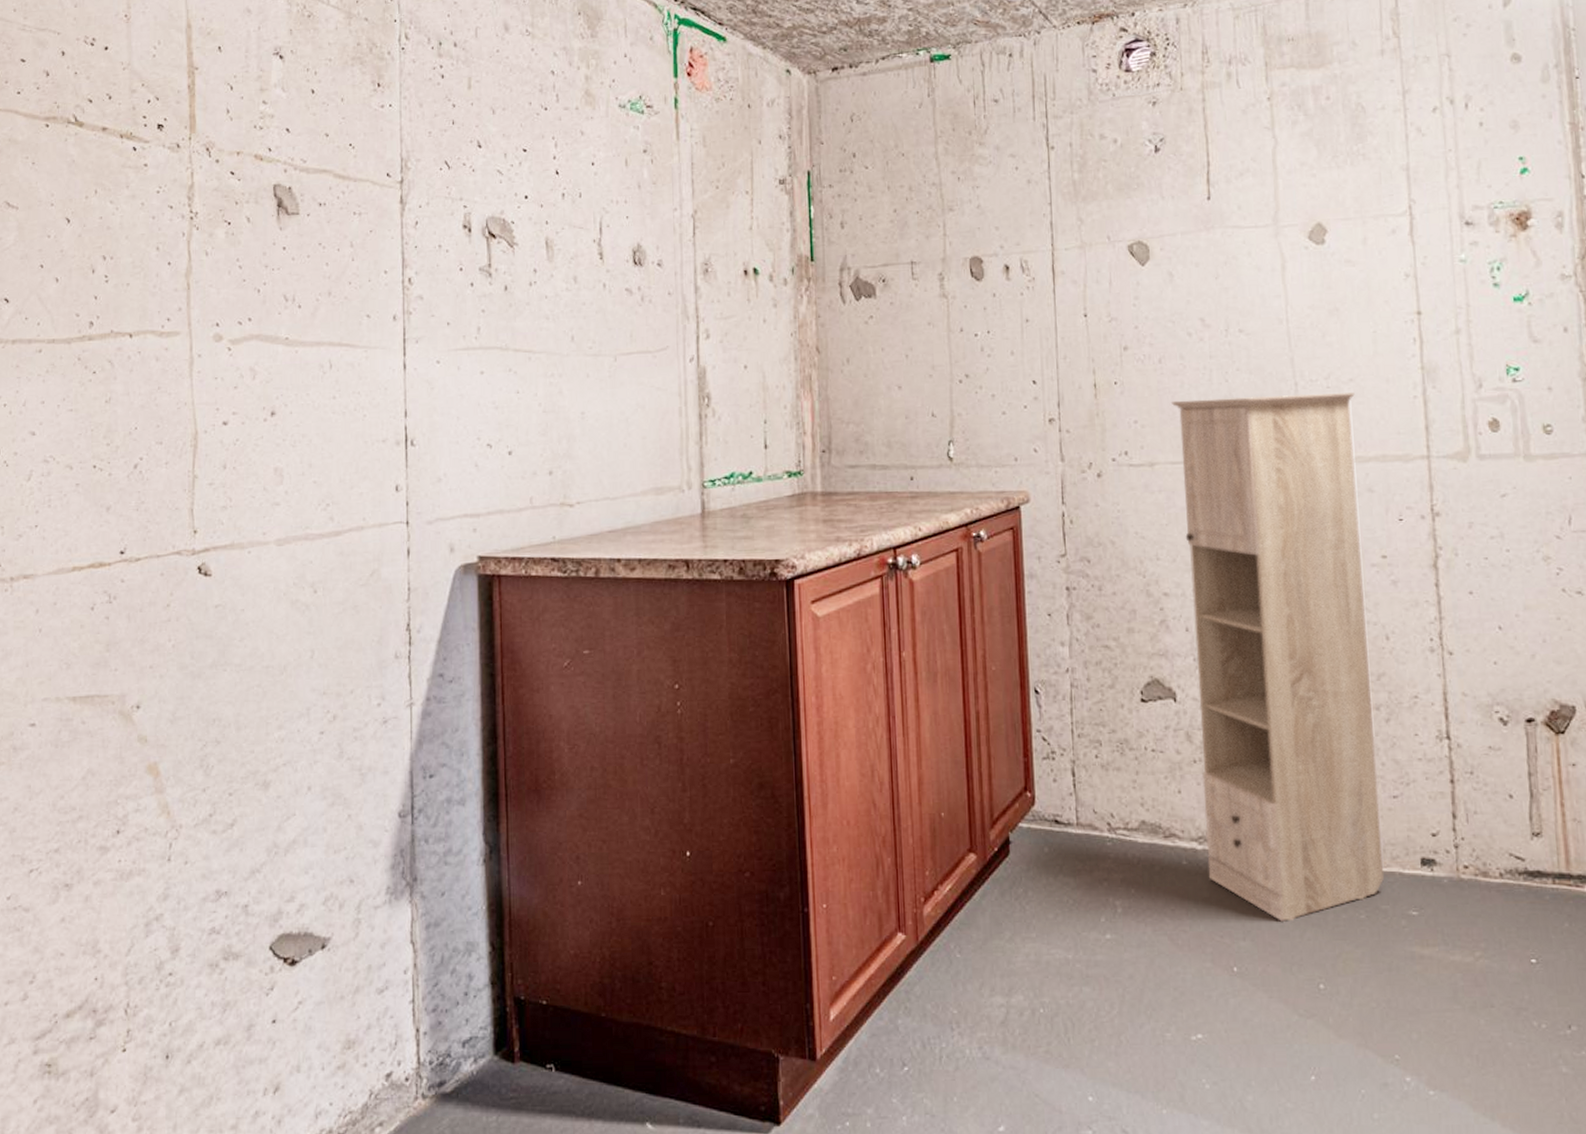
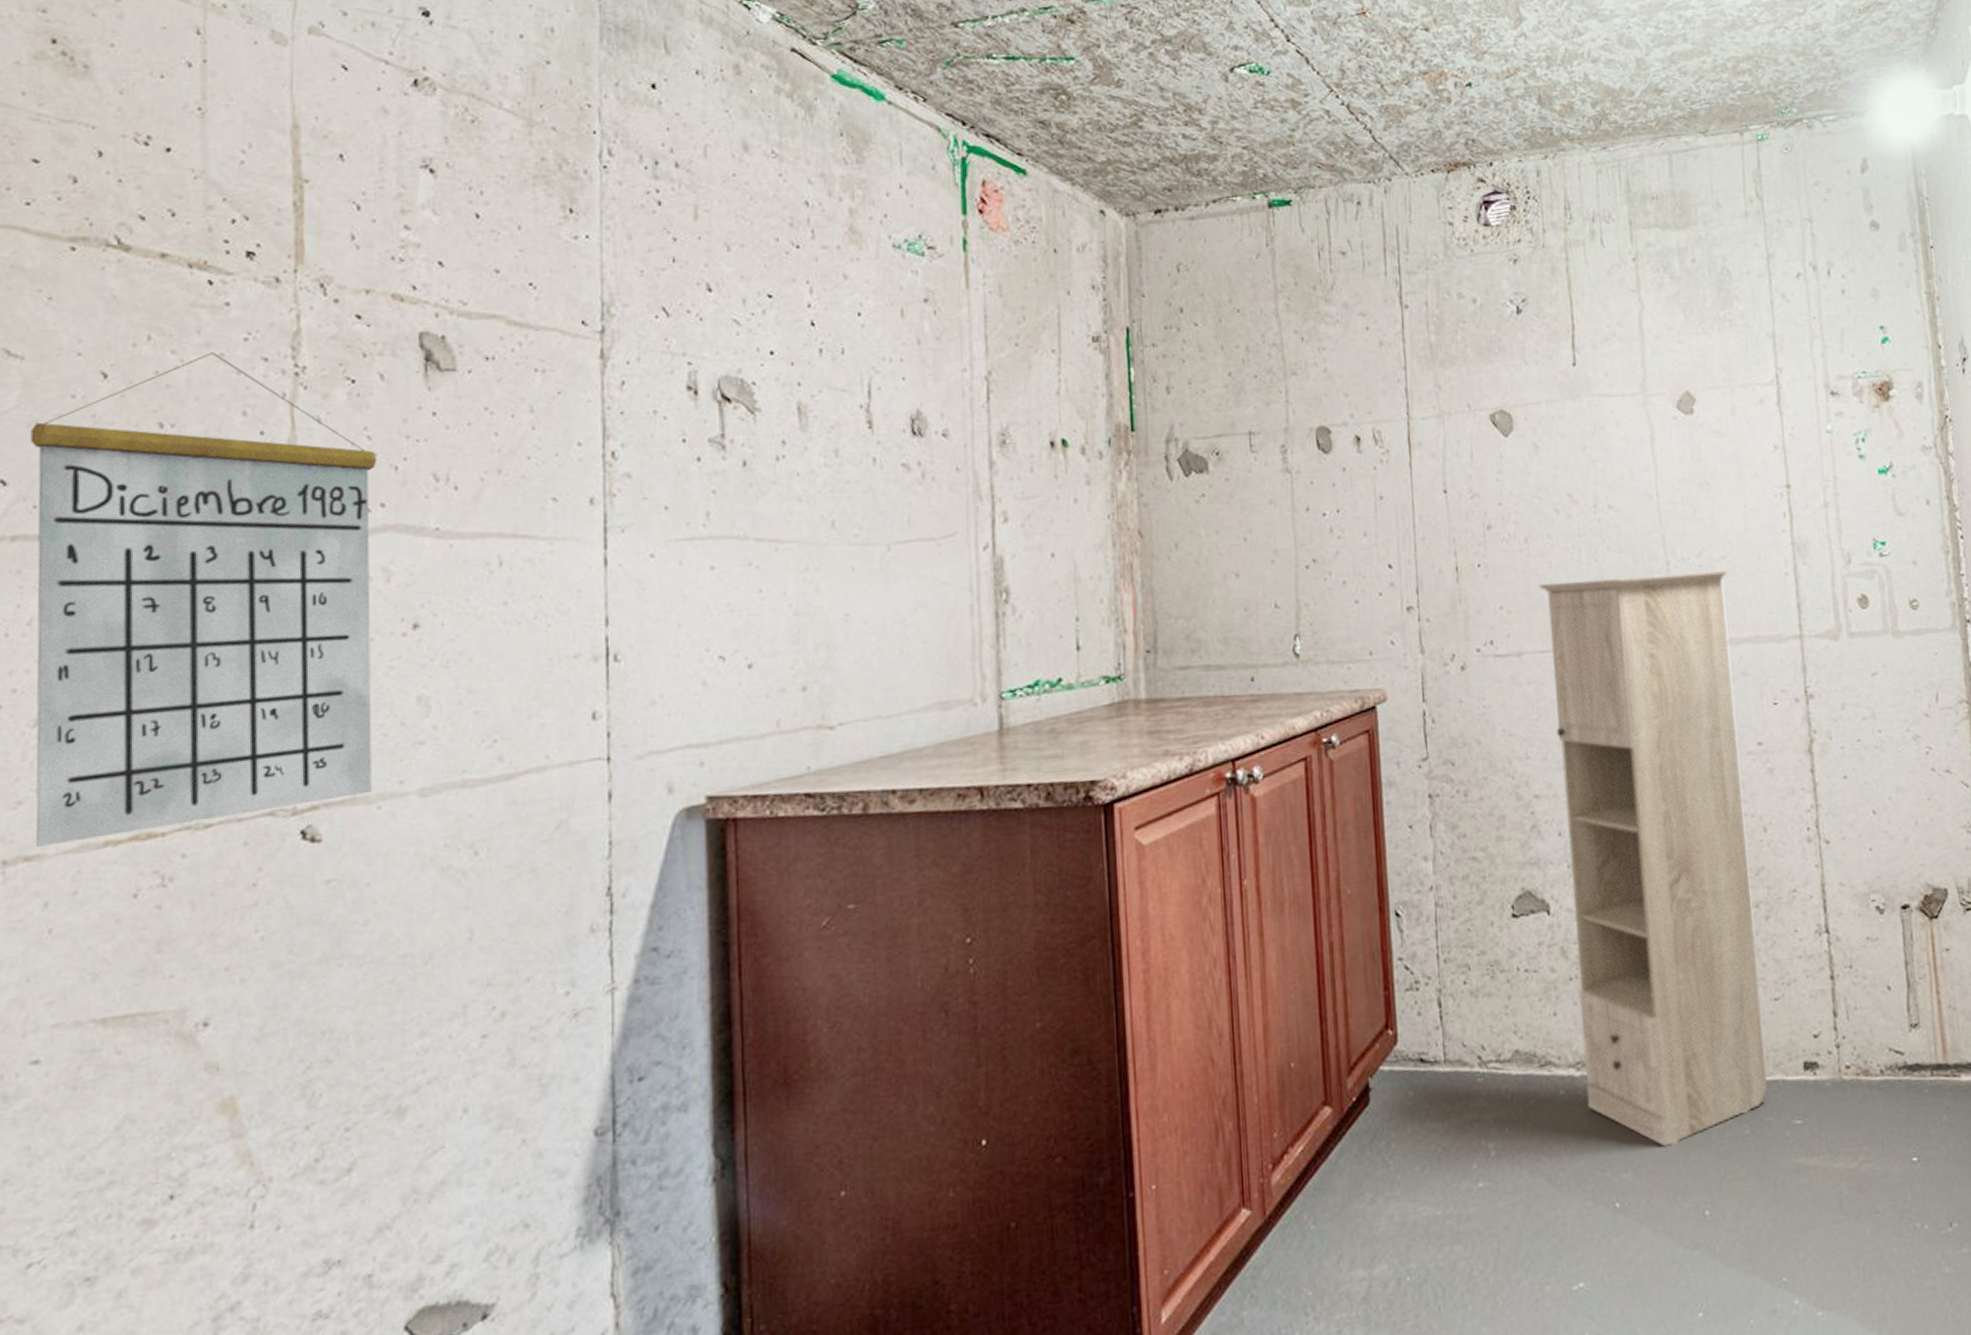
calendar: none [23,202,246,568] -> present [30,352,377,846]

